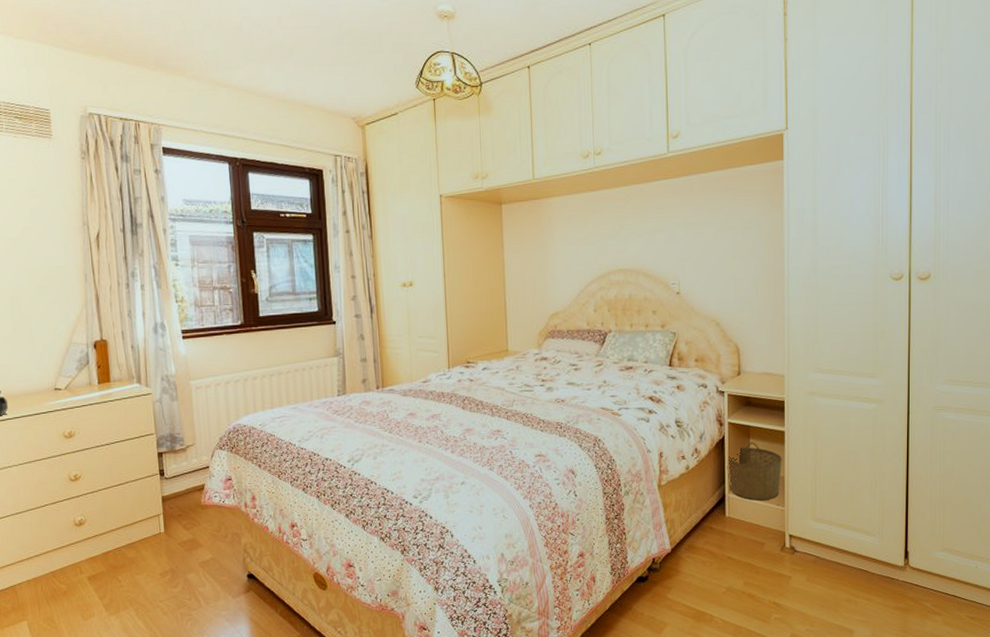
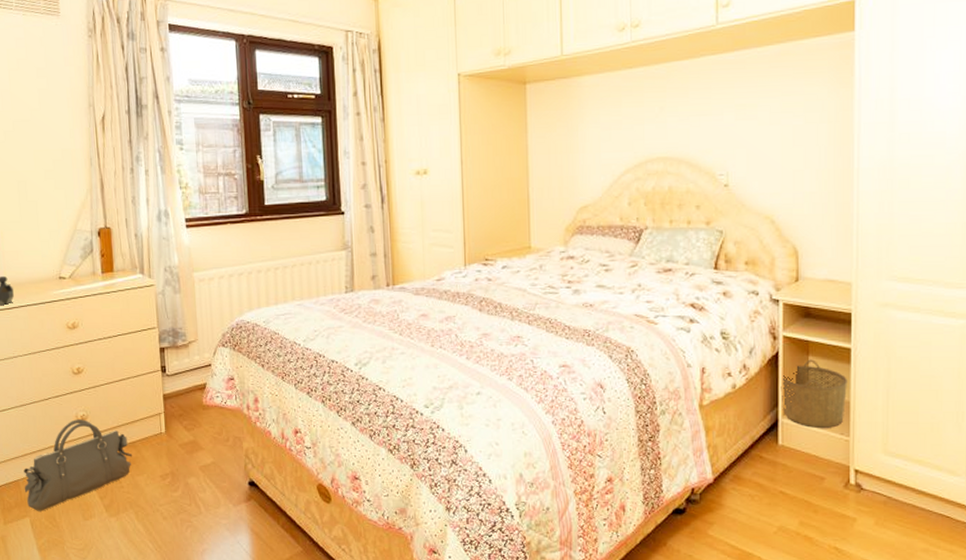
shoulder bag: none [20,524,132,614] -> present [24,419,133,511]

